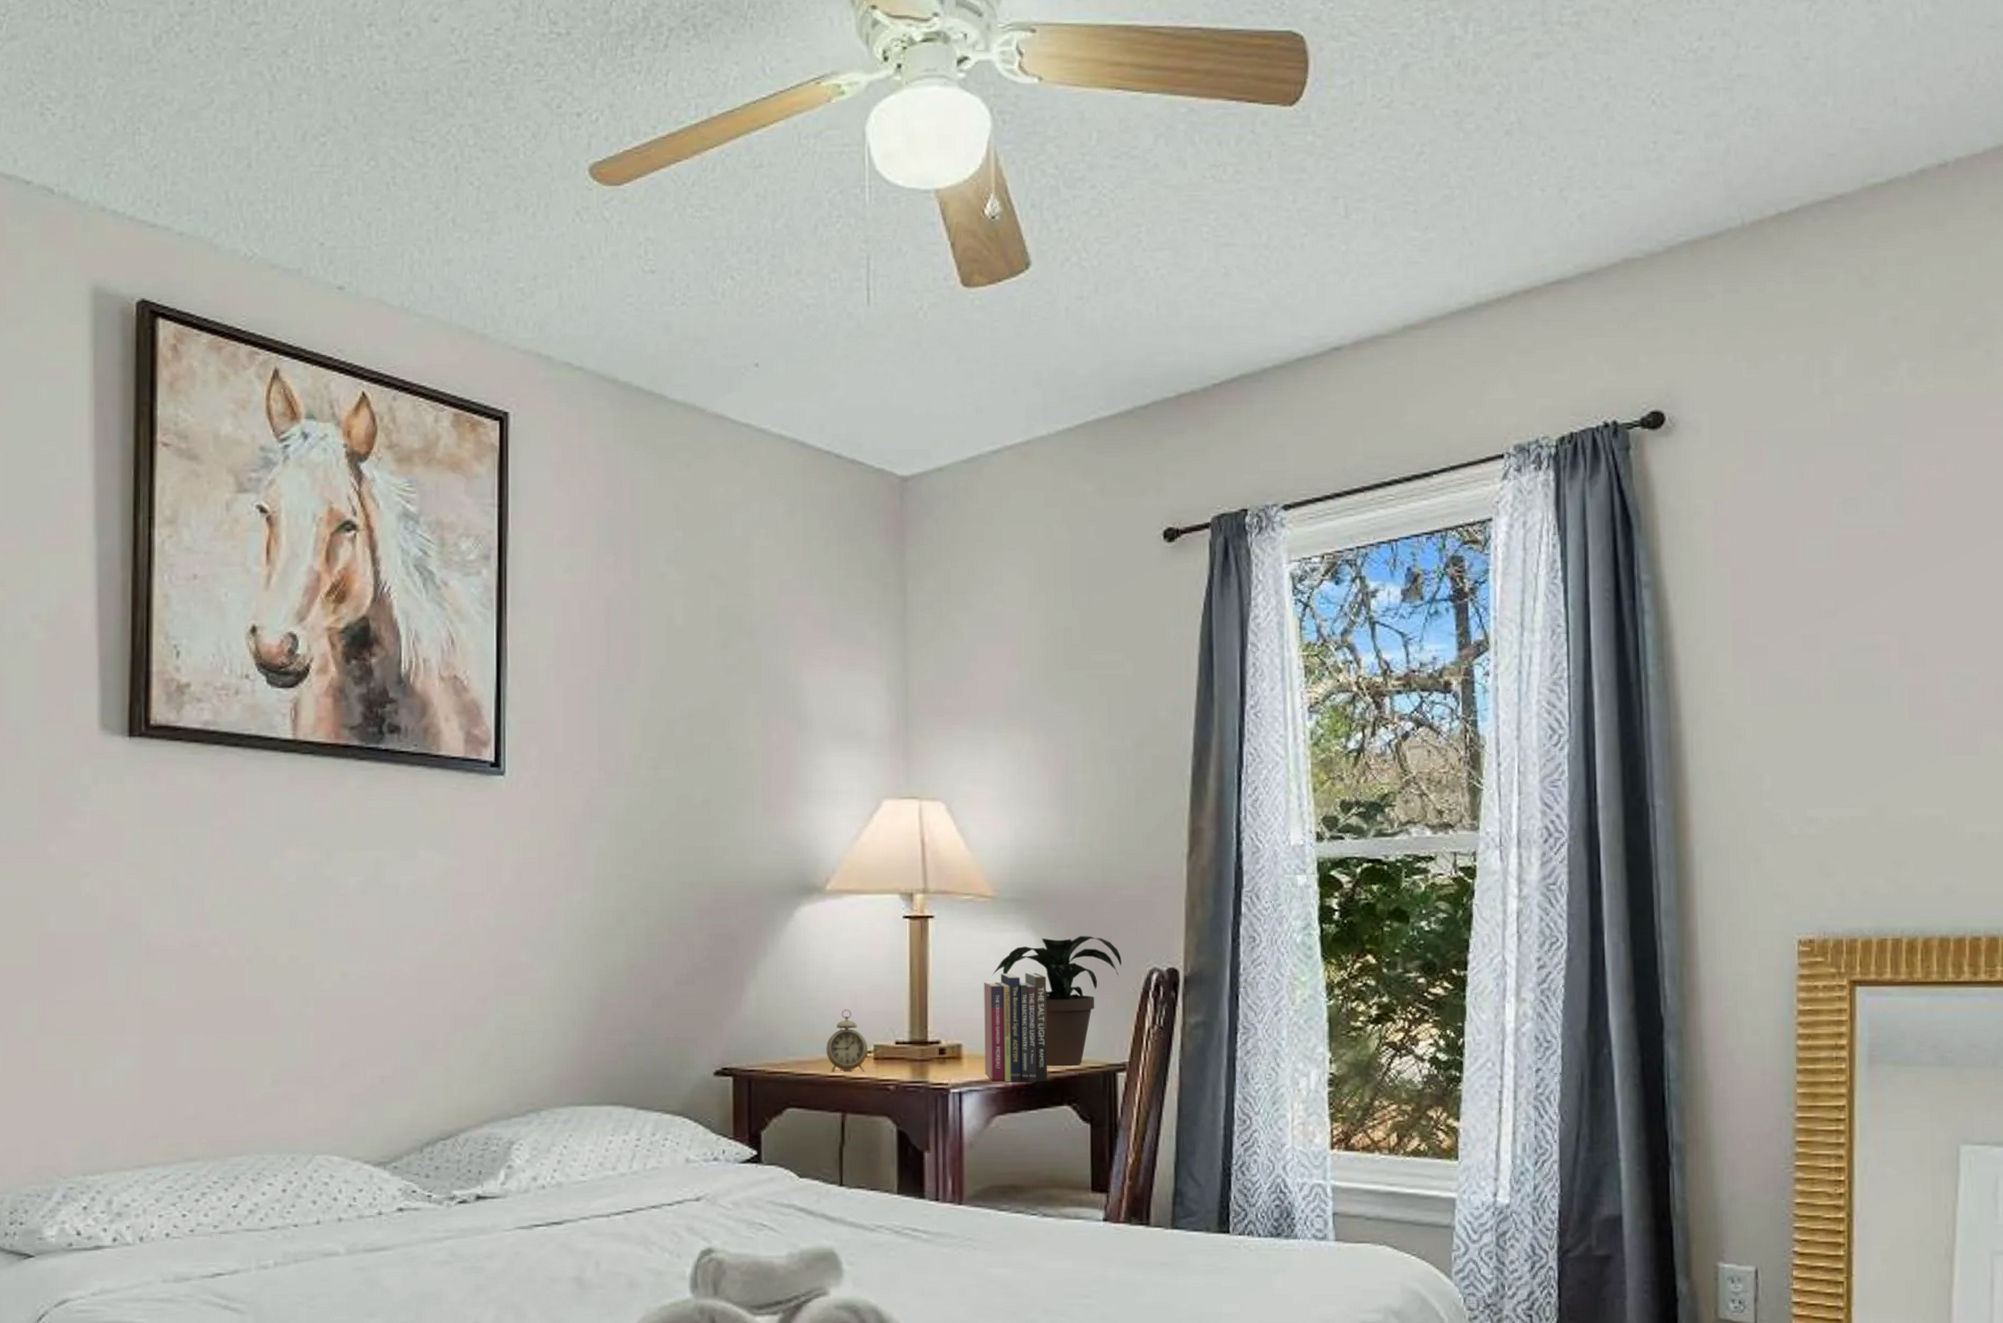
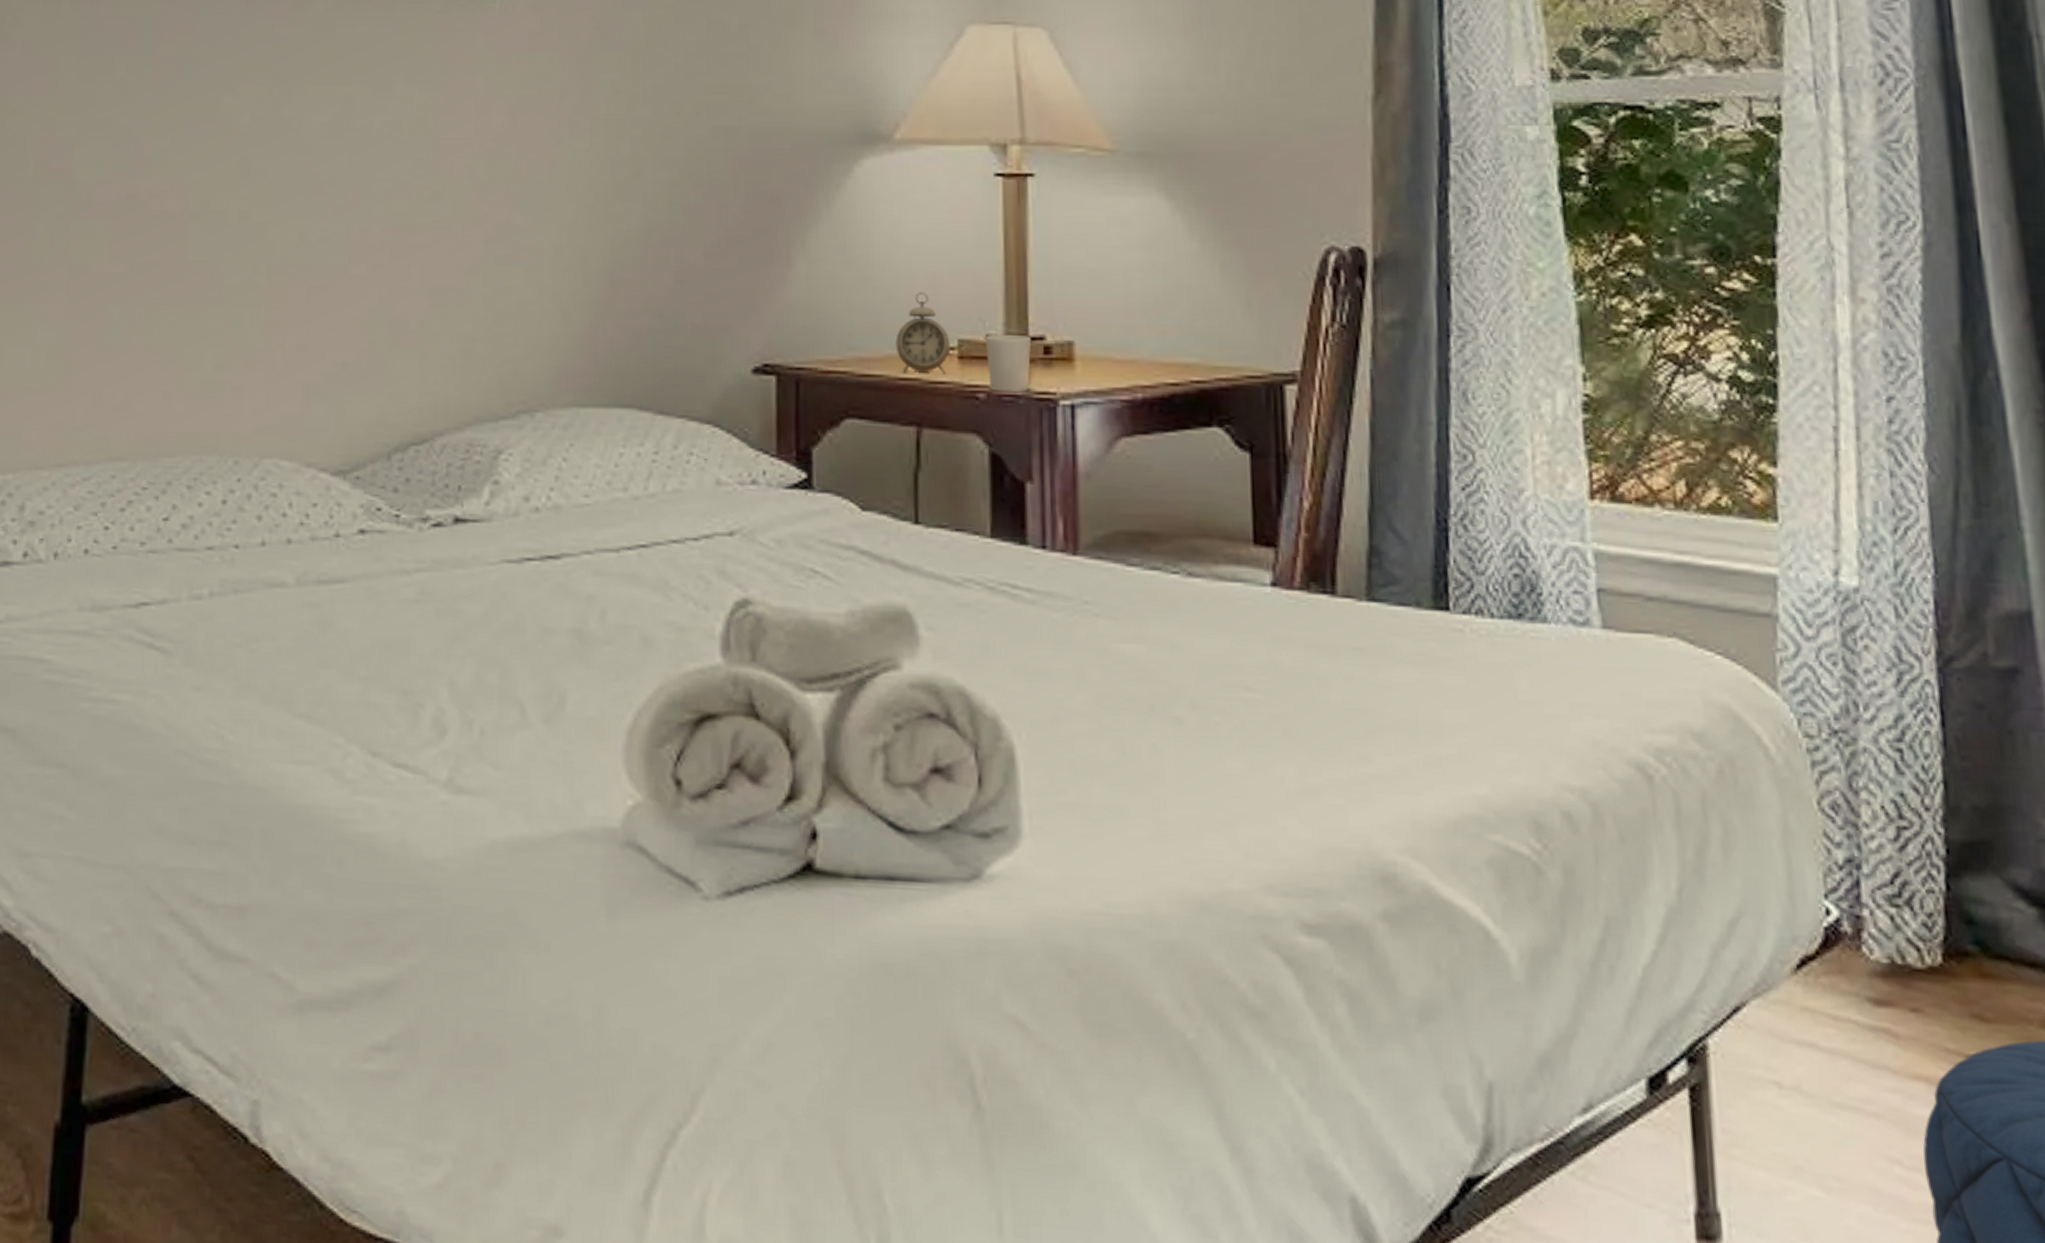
mug: none [894,1040,930,1085] -> present [985,334,1032,393]
books: present [984,972,1048,1083] -> none [1102,249,1191,395]
potted plant: present [992,936,1122,1066] -> none [1113,202,1287,374]

